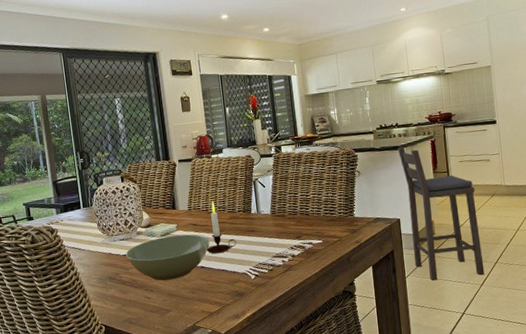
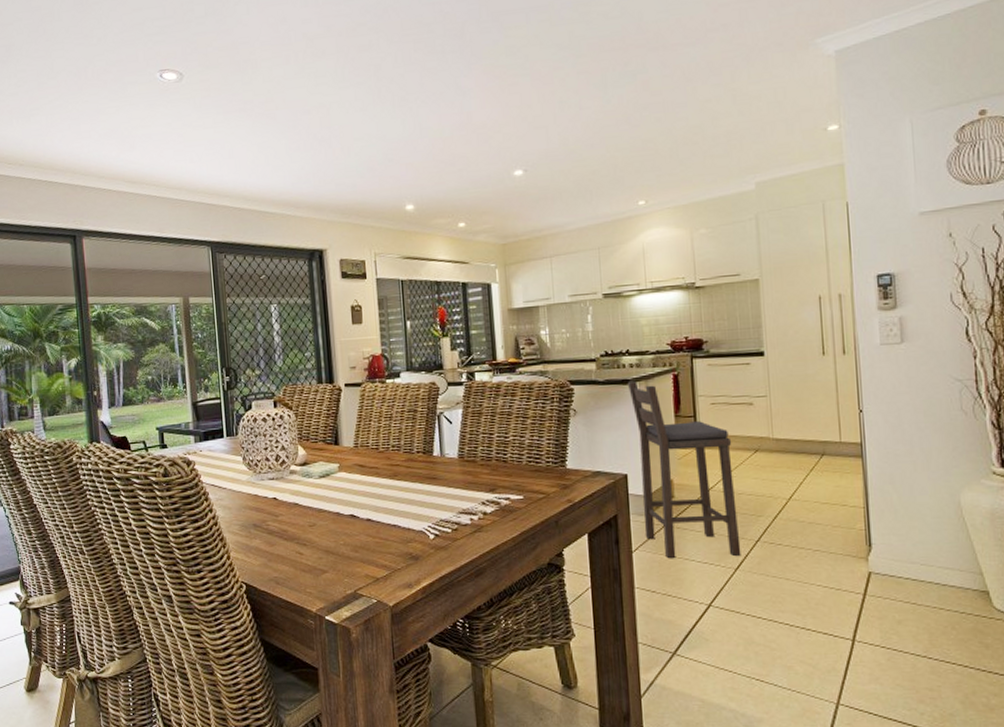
bowl: present [126,234,210,281] -> none [275,477,379,533]
candle: present [206,201,236,254] -> none [375,437,413,505]

